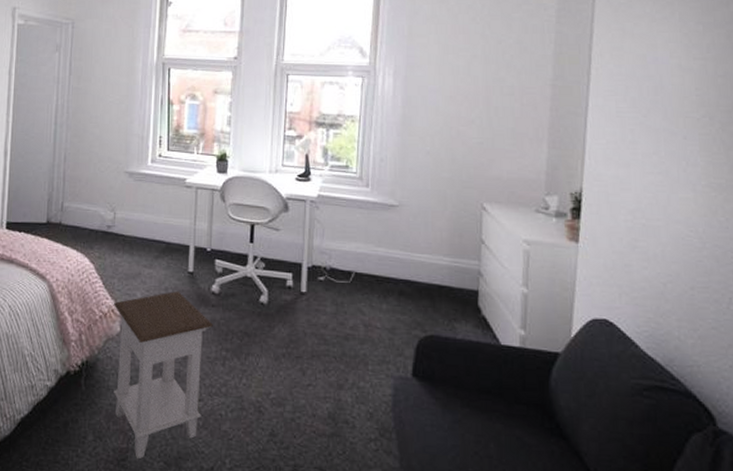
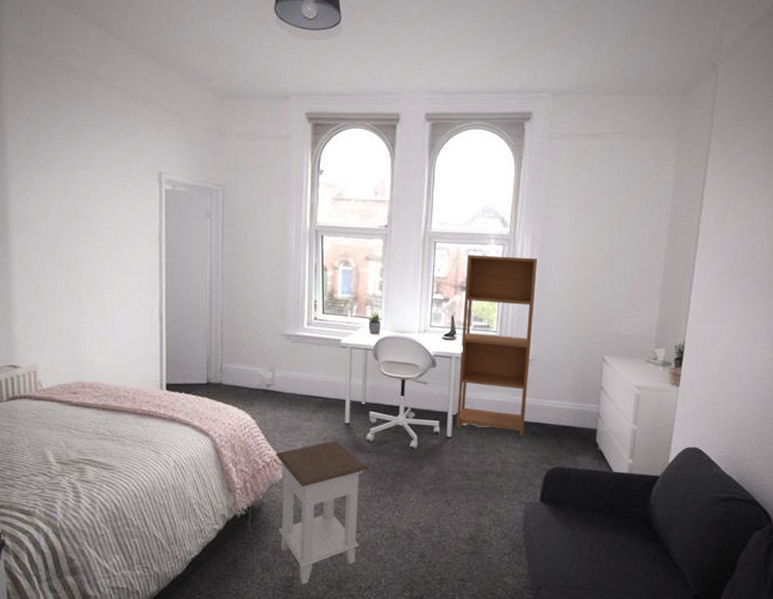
bookcase: none [311,88,402,295] -> present [456,255,538,436]

